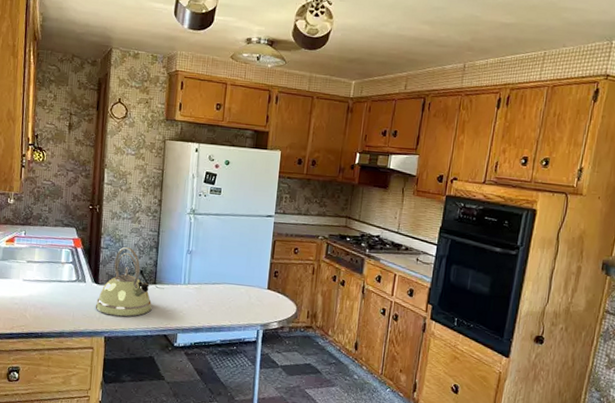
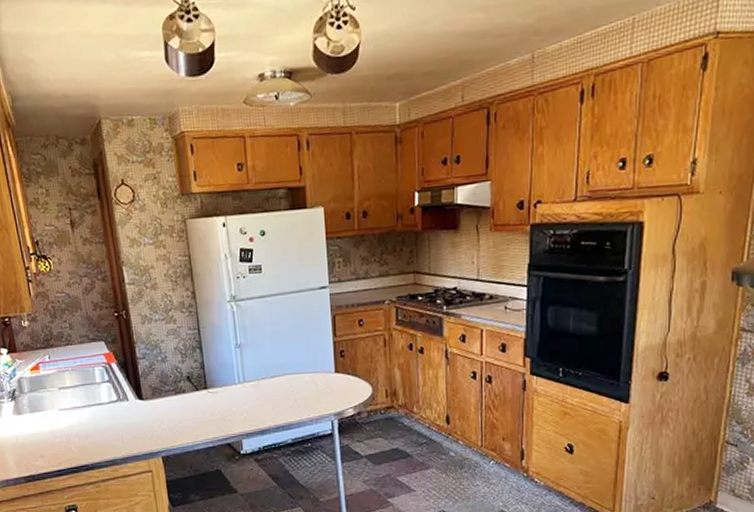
kettle: present [95,246,152,317] -> none [144,352,208,433]

